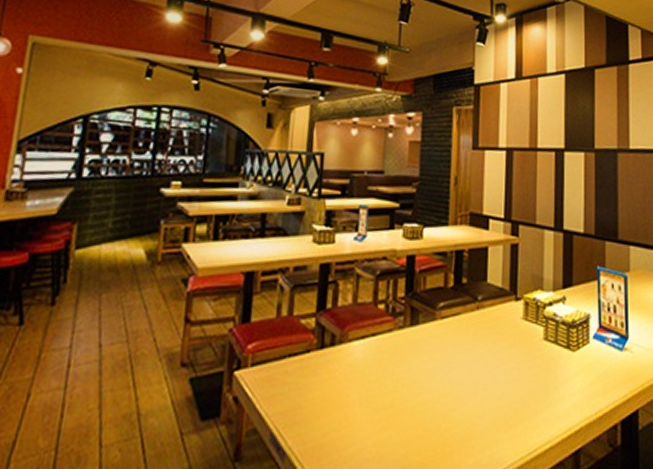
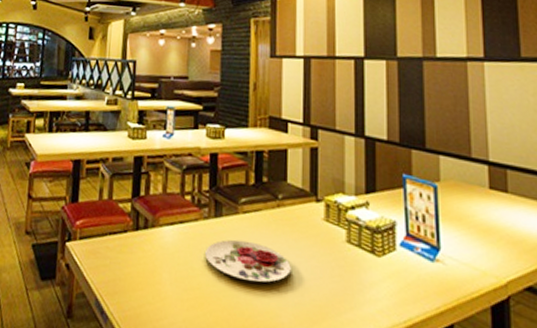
plate: none [399,348,489,392] -> present [205,239,291,283]

